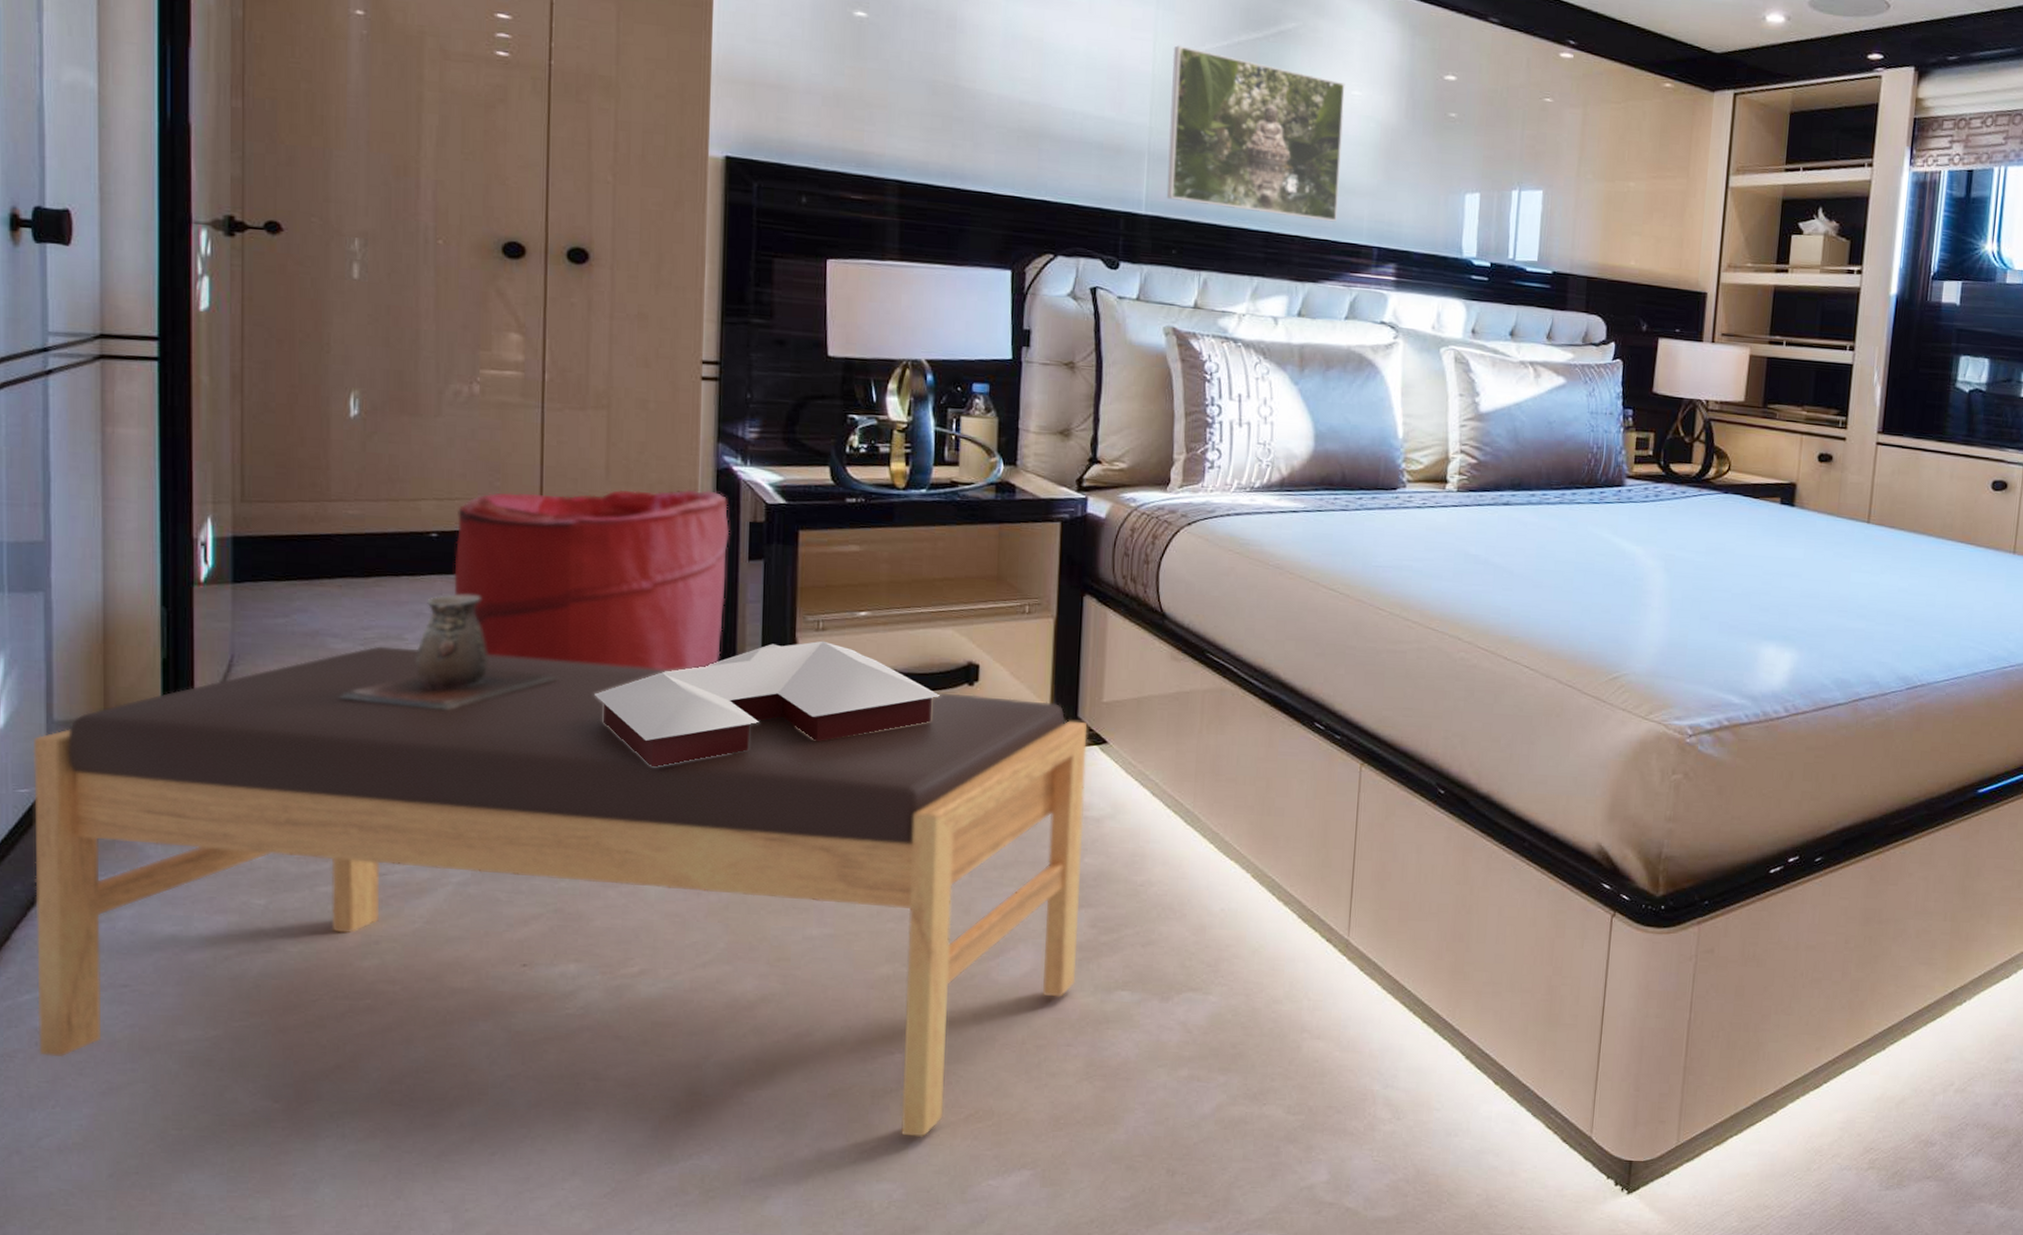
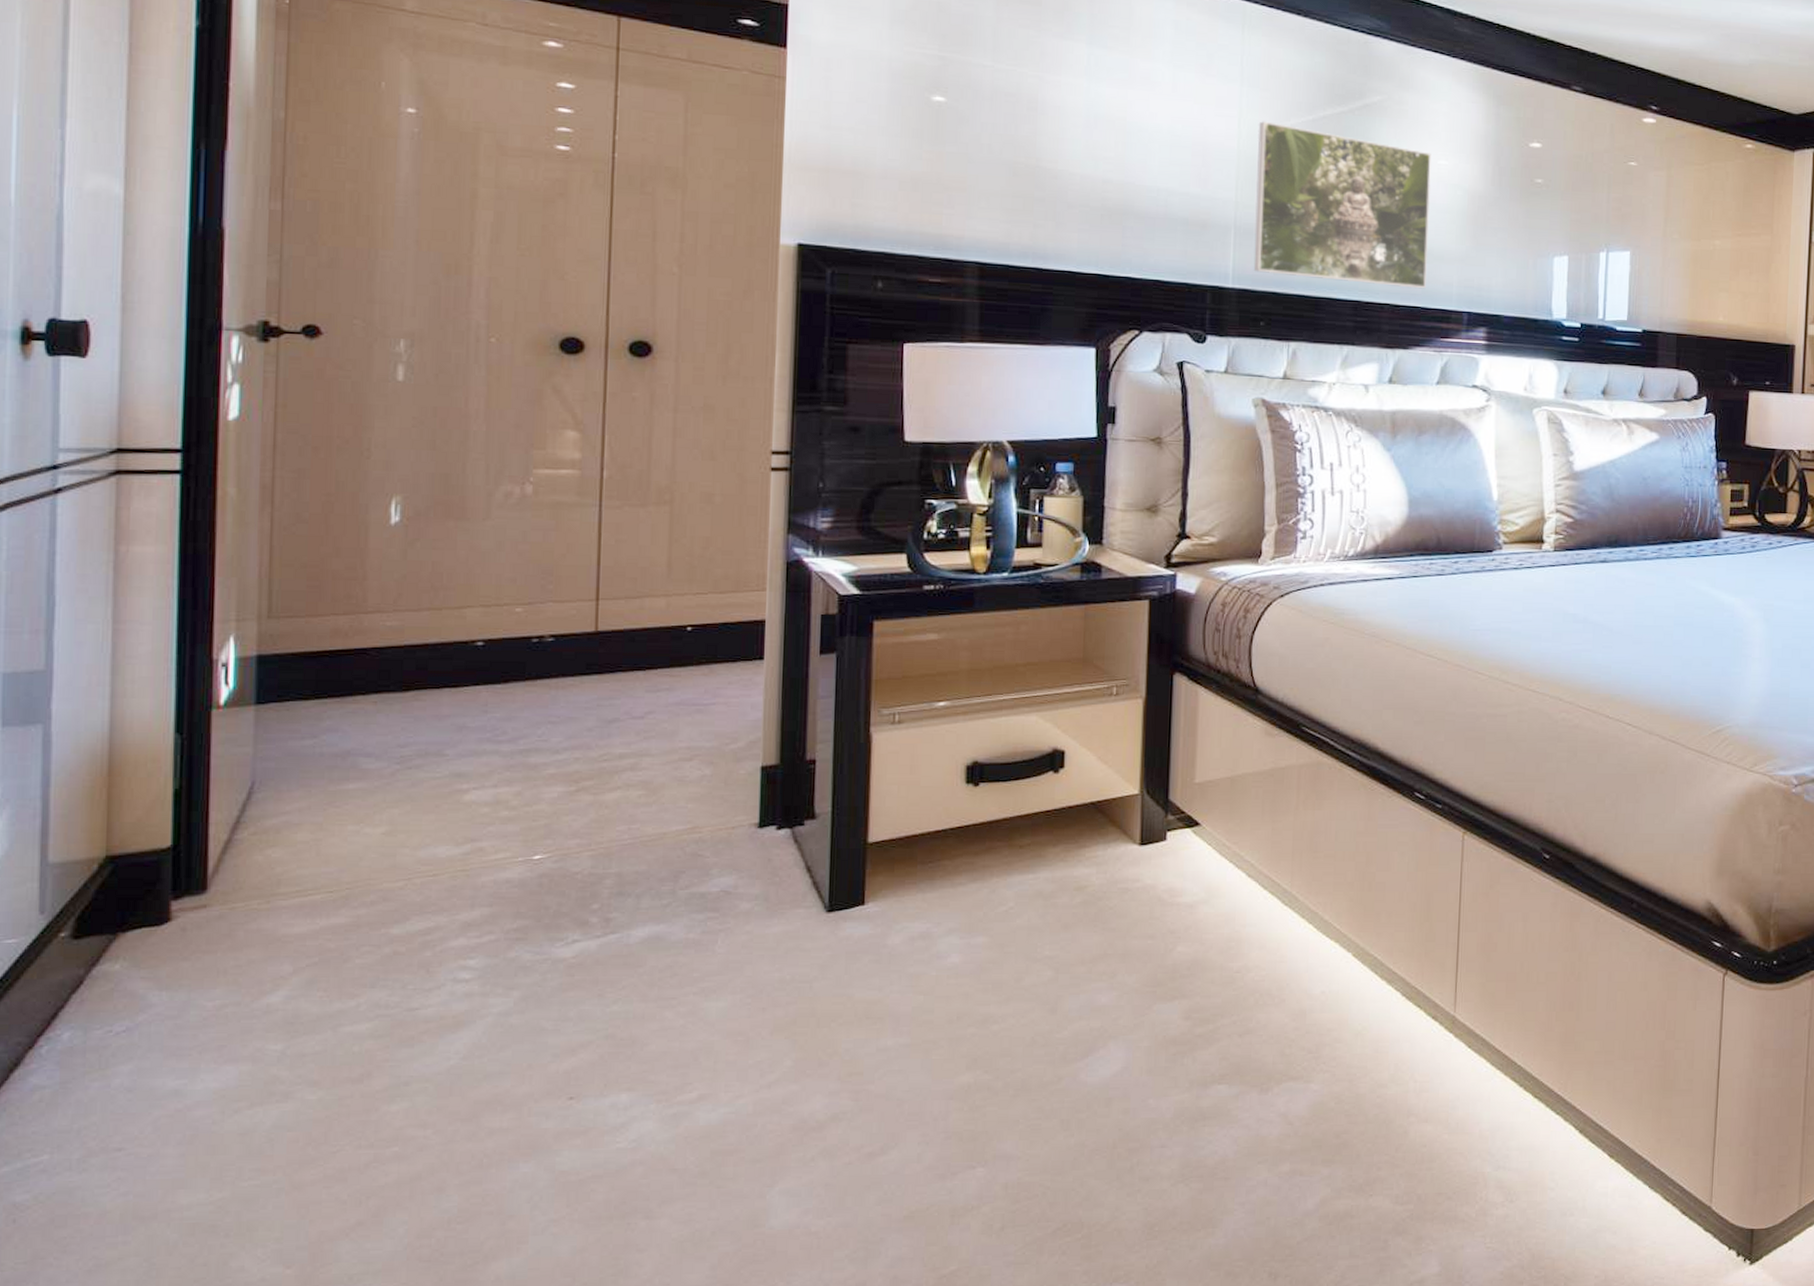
bench: present [32,646,1088,1137] -> none [16,764,1179,1257]
decorative vase: present [338,593,560,711] -> none [370,703,615,829]
laundry hamper: present [454,489,730,672] -> none [500,583,800,774]
books: present [593,640,941,767] -> none [651,734,1025,877]

